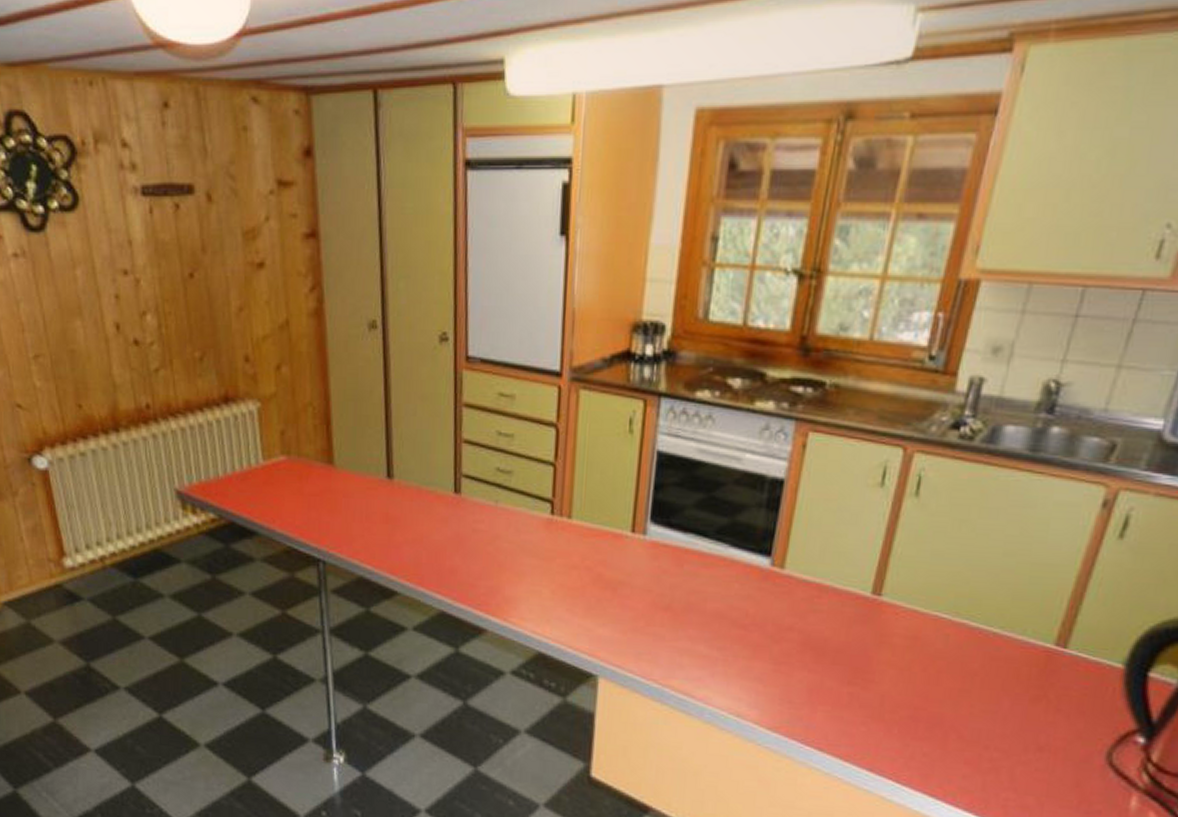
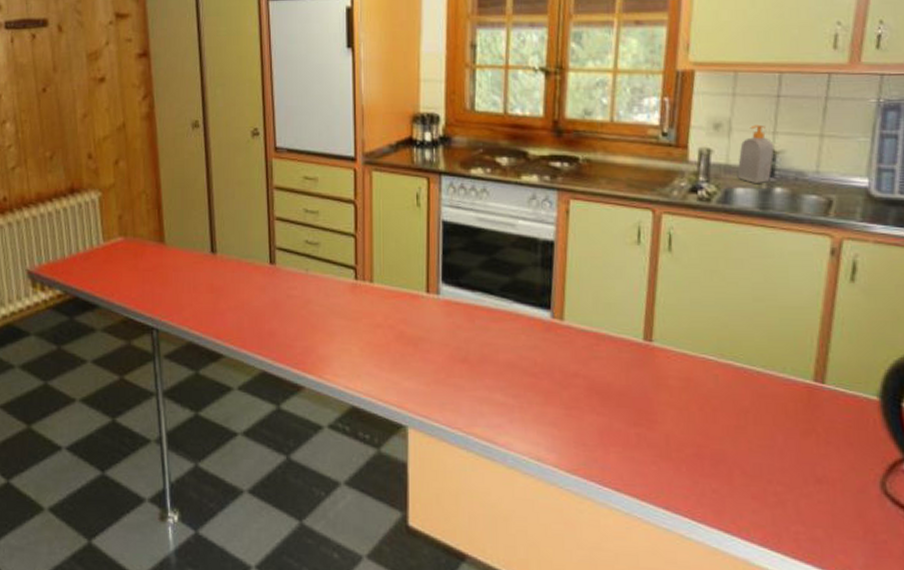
soap bottle: none [1009,350,1061,422] -> present [737,124,775,184]

